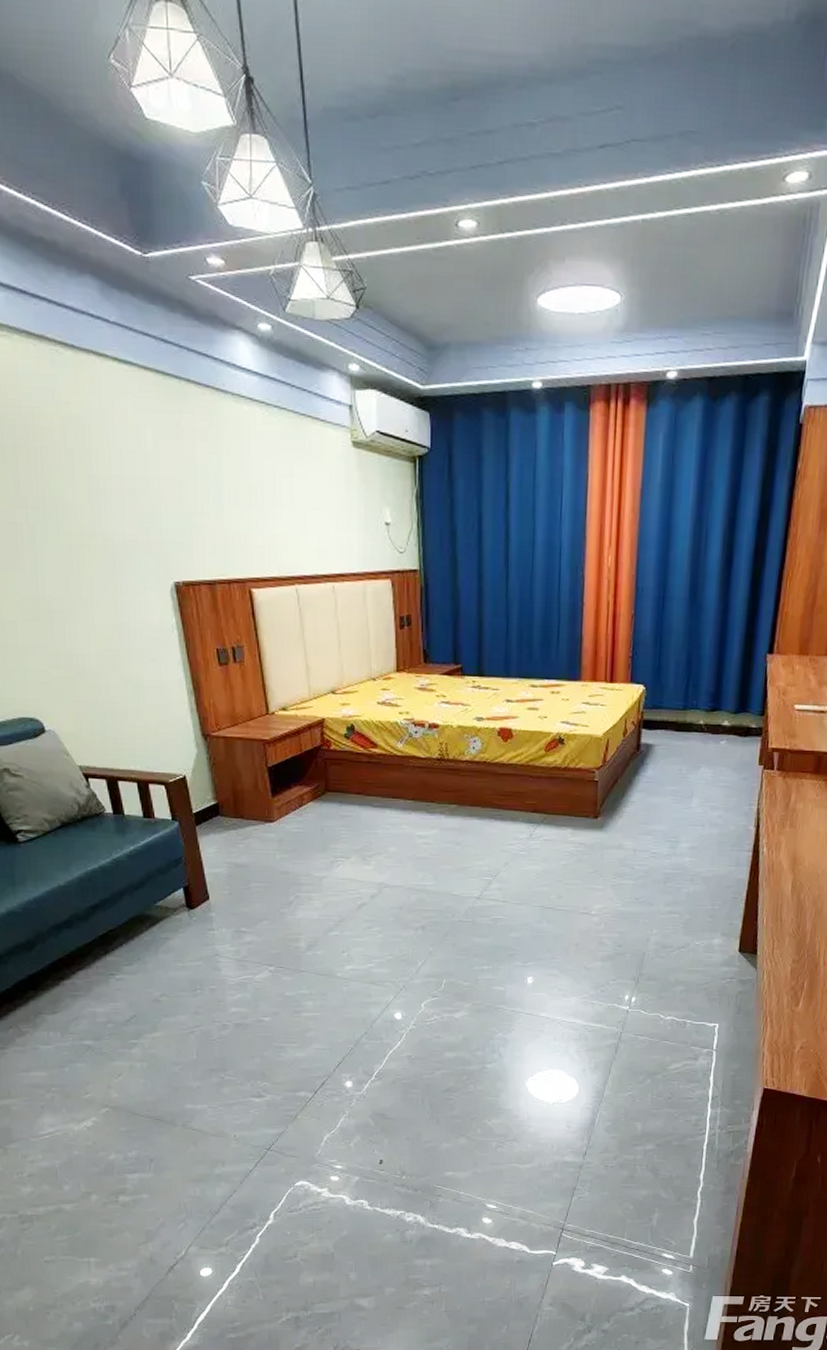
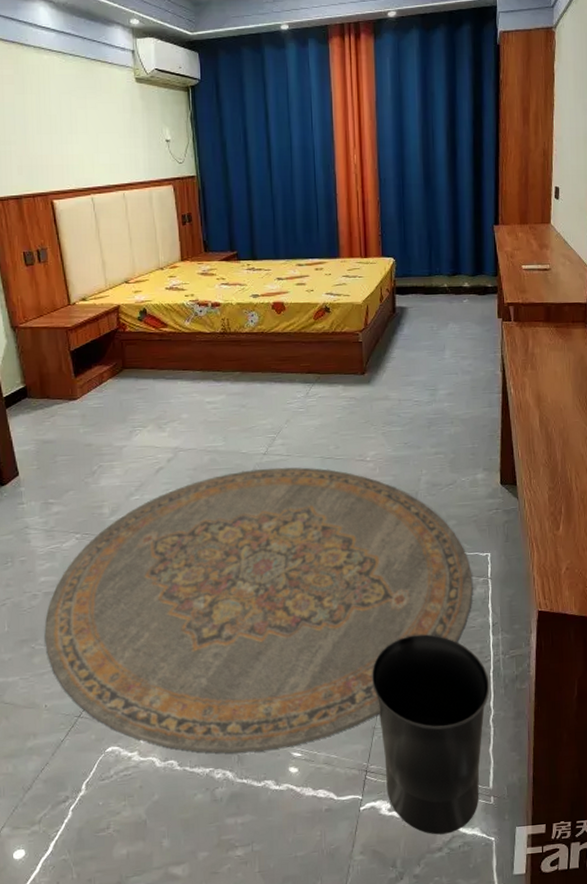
rug: none [234,913,696,1199] -> present [44,467,473,753]
waste bin: none [575,1100,702,1295] -> present [371,634,490,835]

